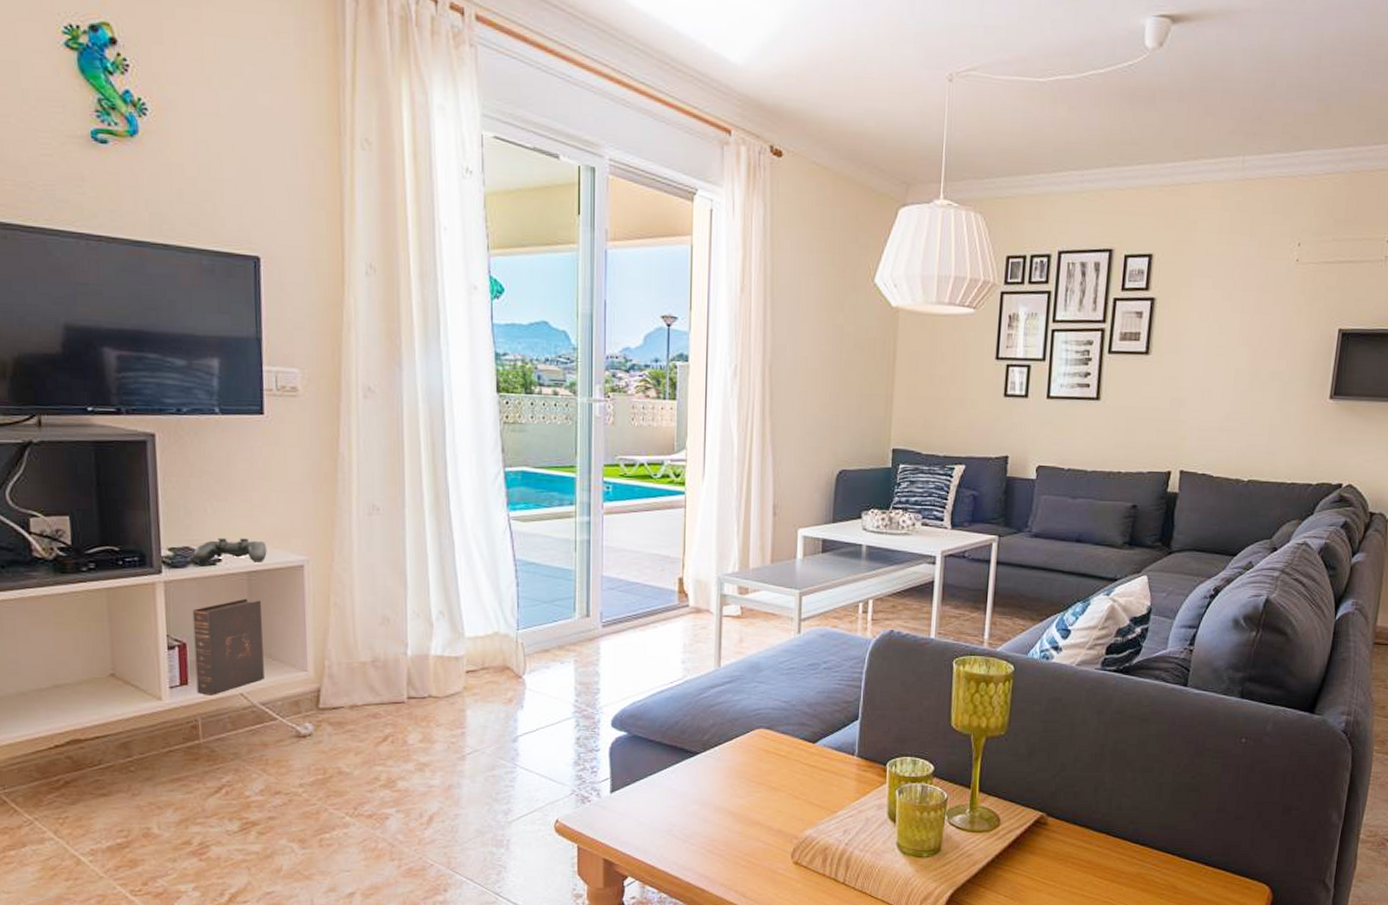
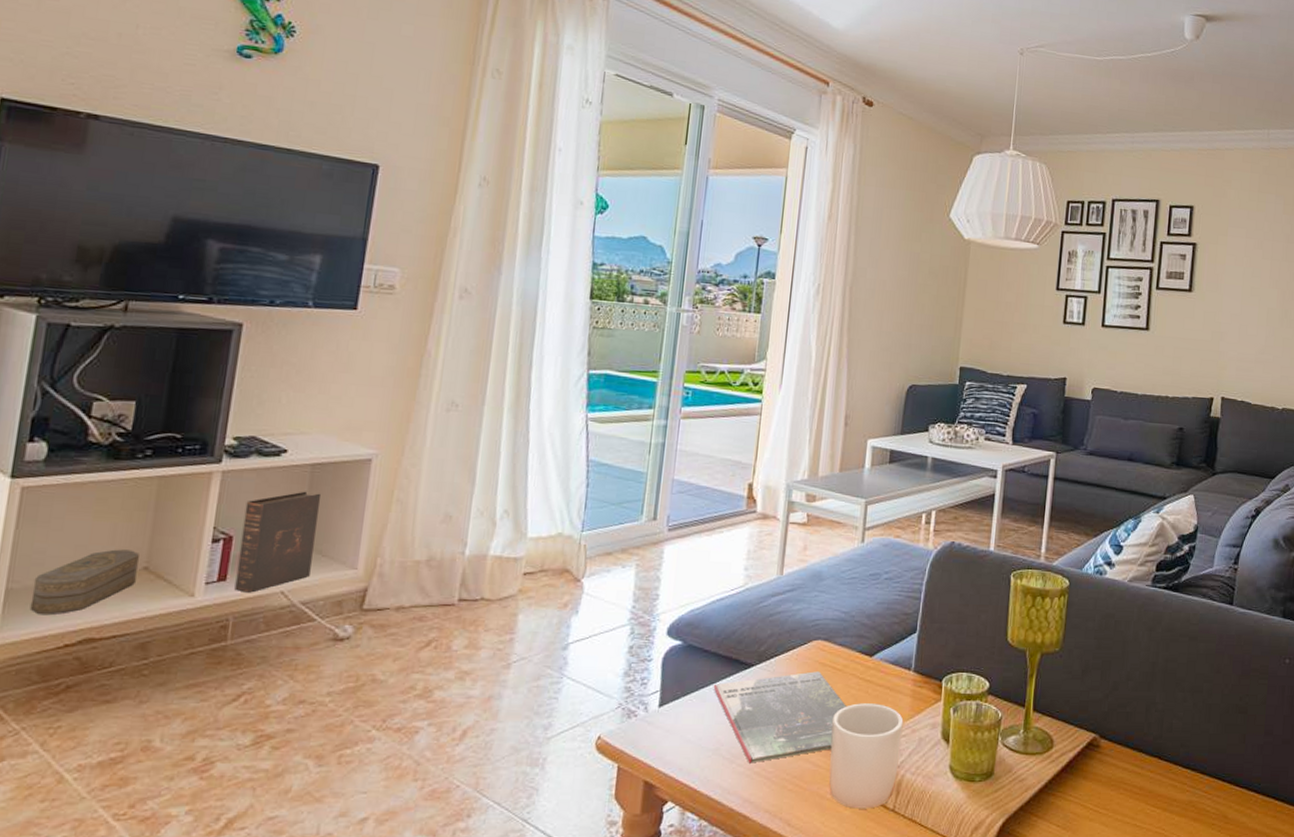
decorative box: none [14,658,106,719] -> present [30,549,141,614]
control: present [192,537,267,563] -> none [257,428,337,455]
magazine: none [661,758,792,843] -> present [713,671,846,763]
mug: none [778,787,850,882] -> present [828,703,904,809]

